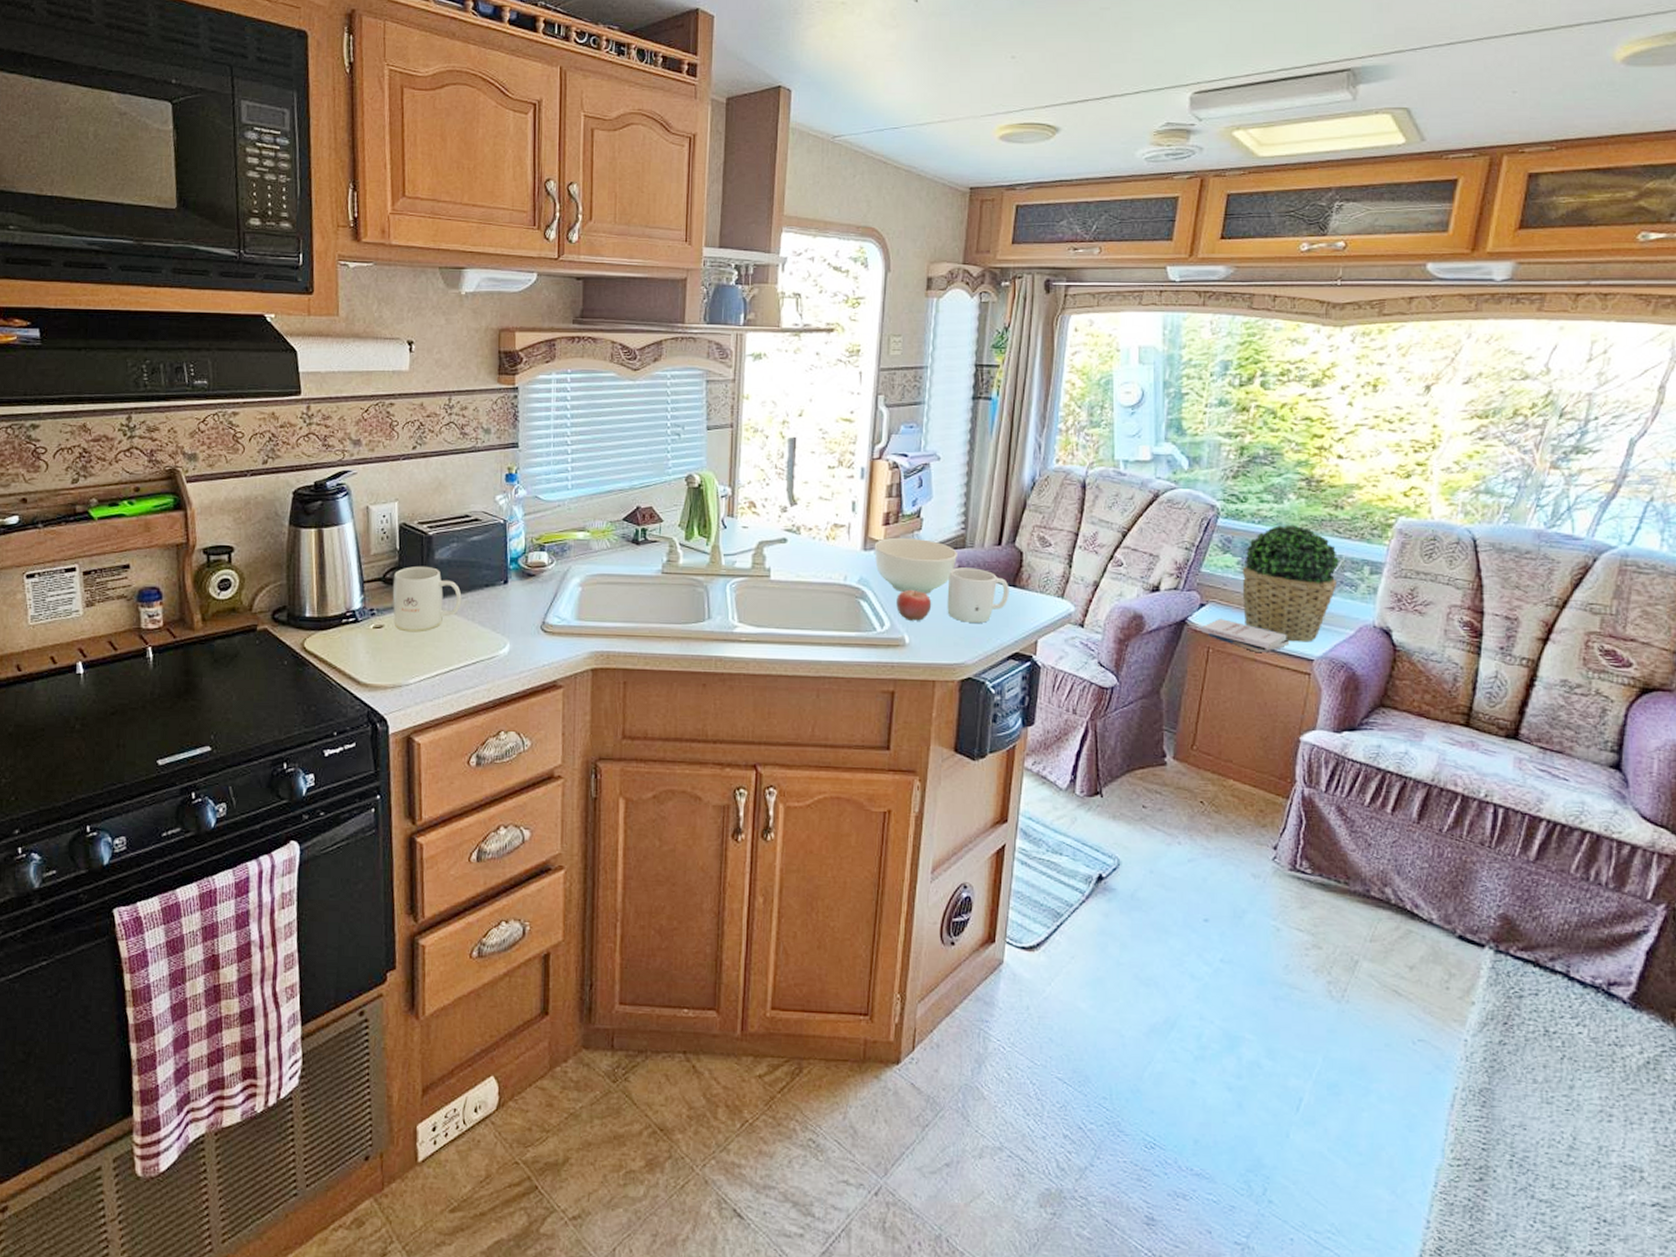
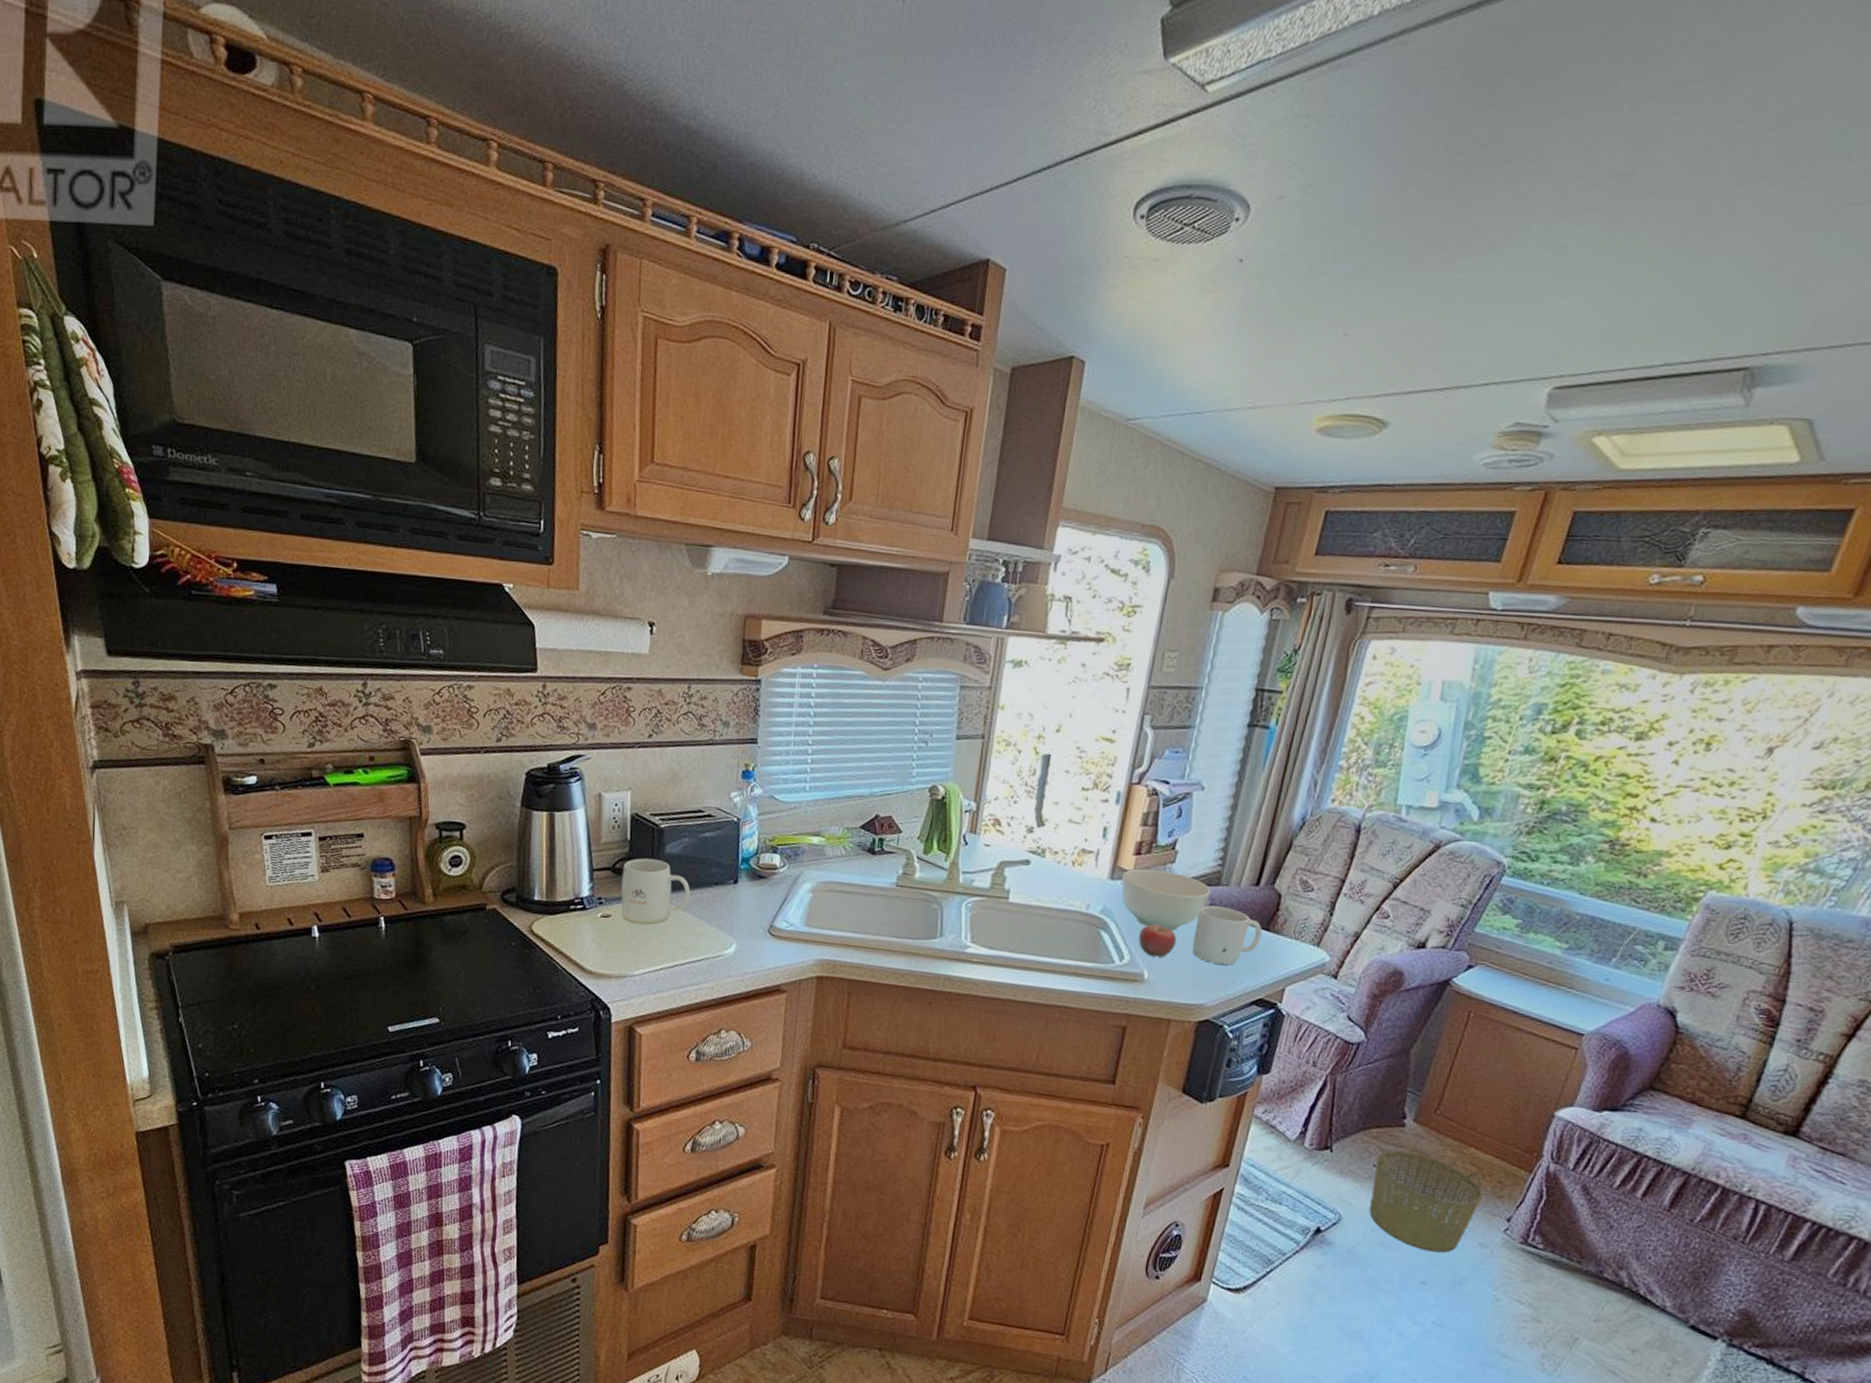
basket: none [1145,788,1249,888] -> present [1369,1149,1484,1253]
books: present [1201,619,1290,653] -> none [1465,983,1561,1023]
potted plant: present [1242,524,1339,642] -> none [1514,889,1632,1016]

